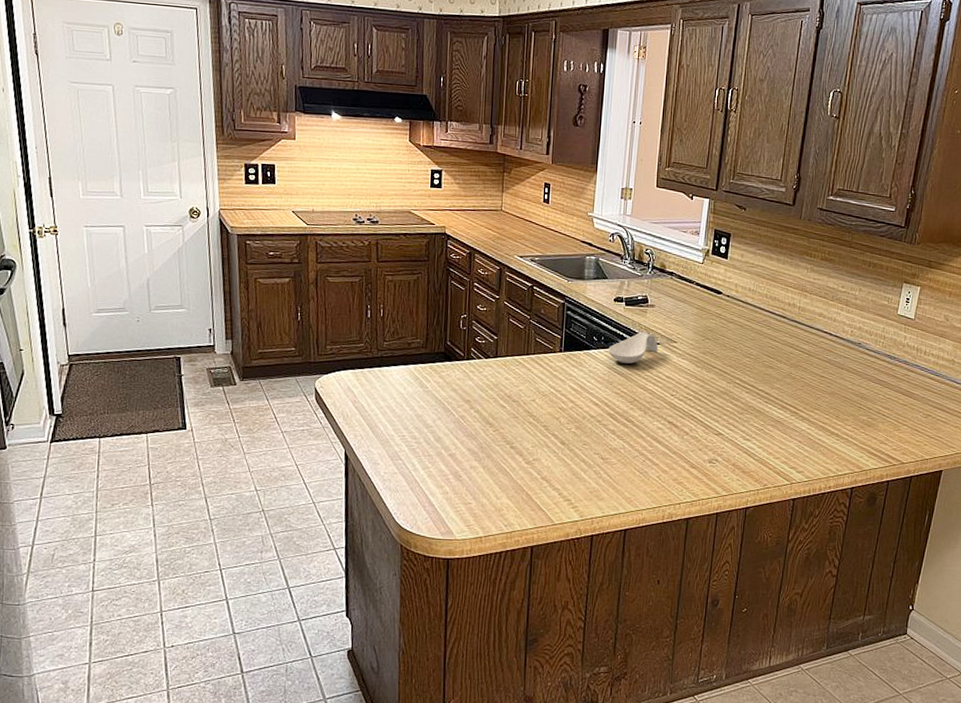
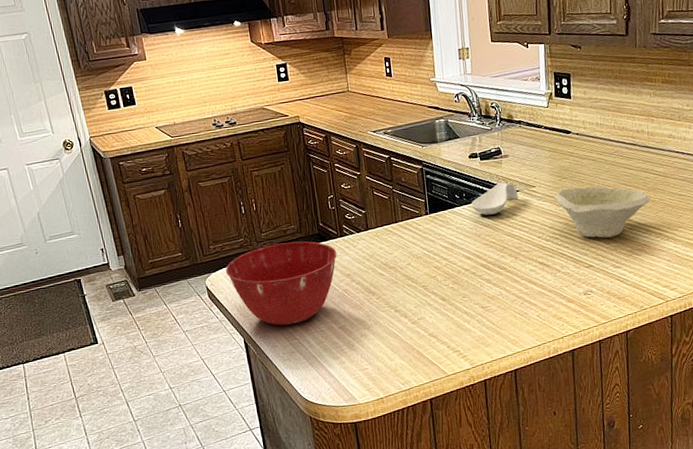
mixing bowl: none [338,355,460,444] -> present [225,241,337,326]
bowl: none [693,349,790,408] -> present [553,186,650,238]

